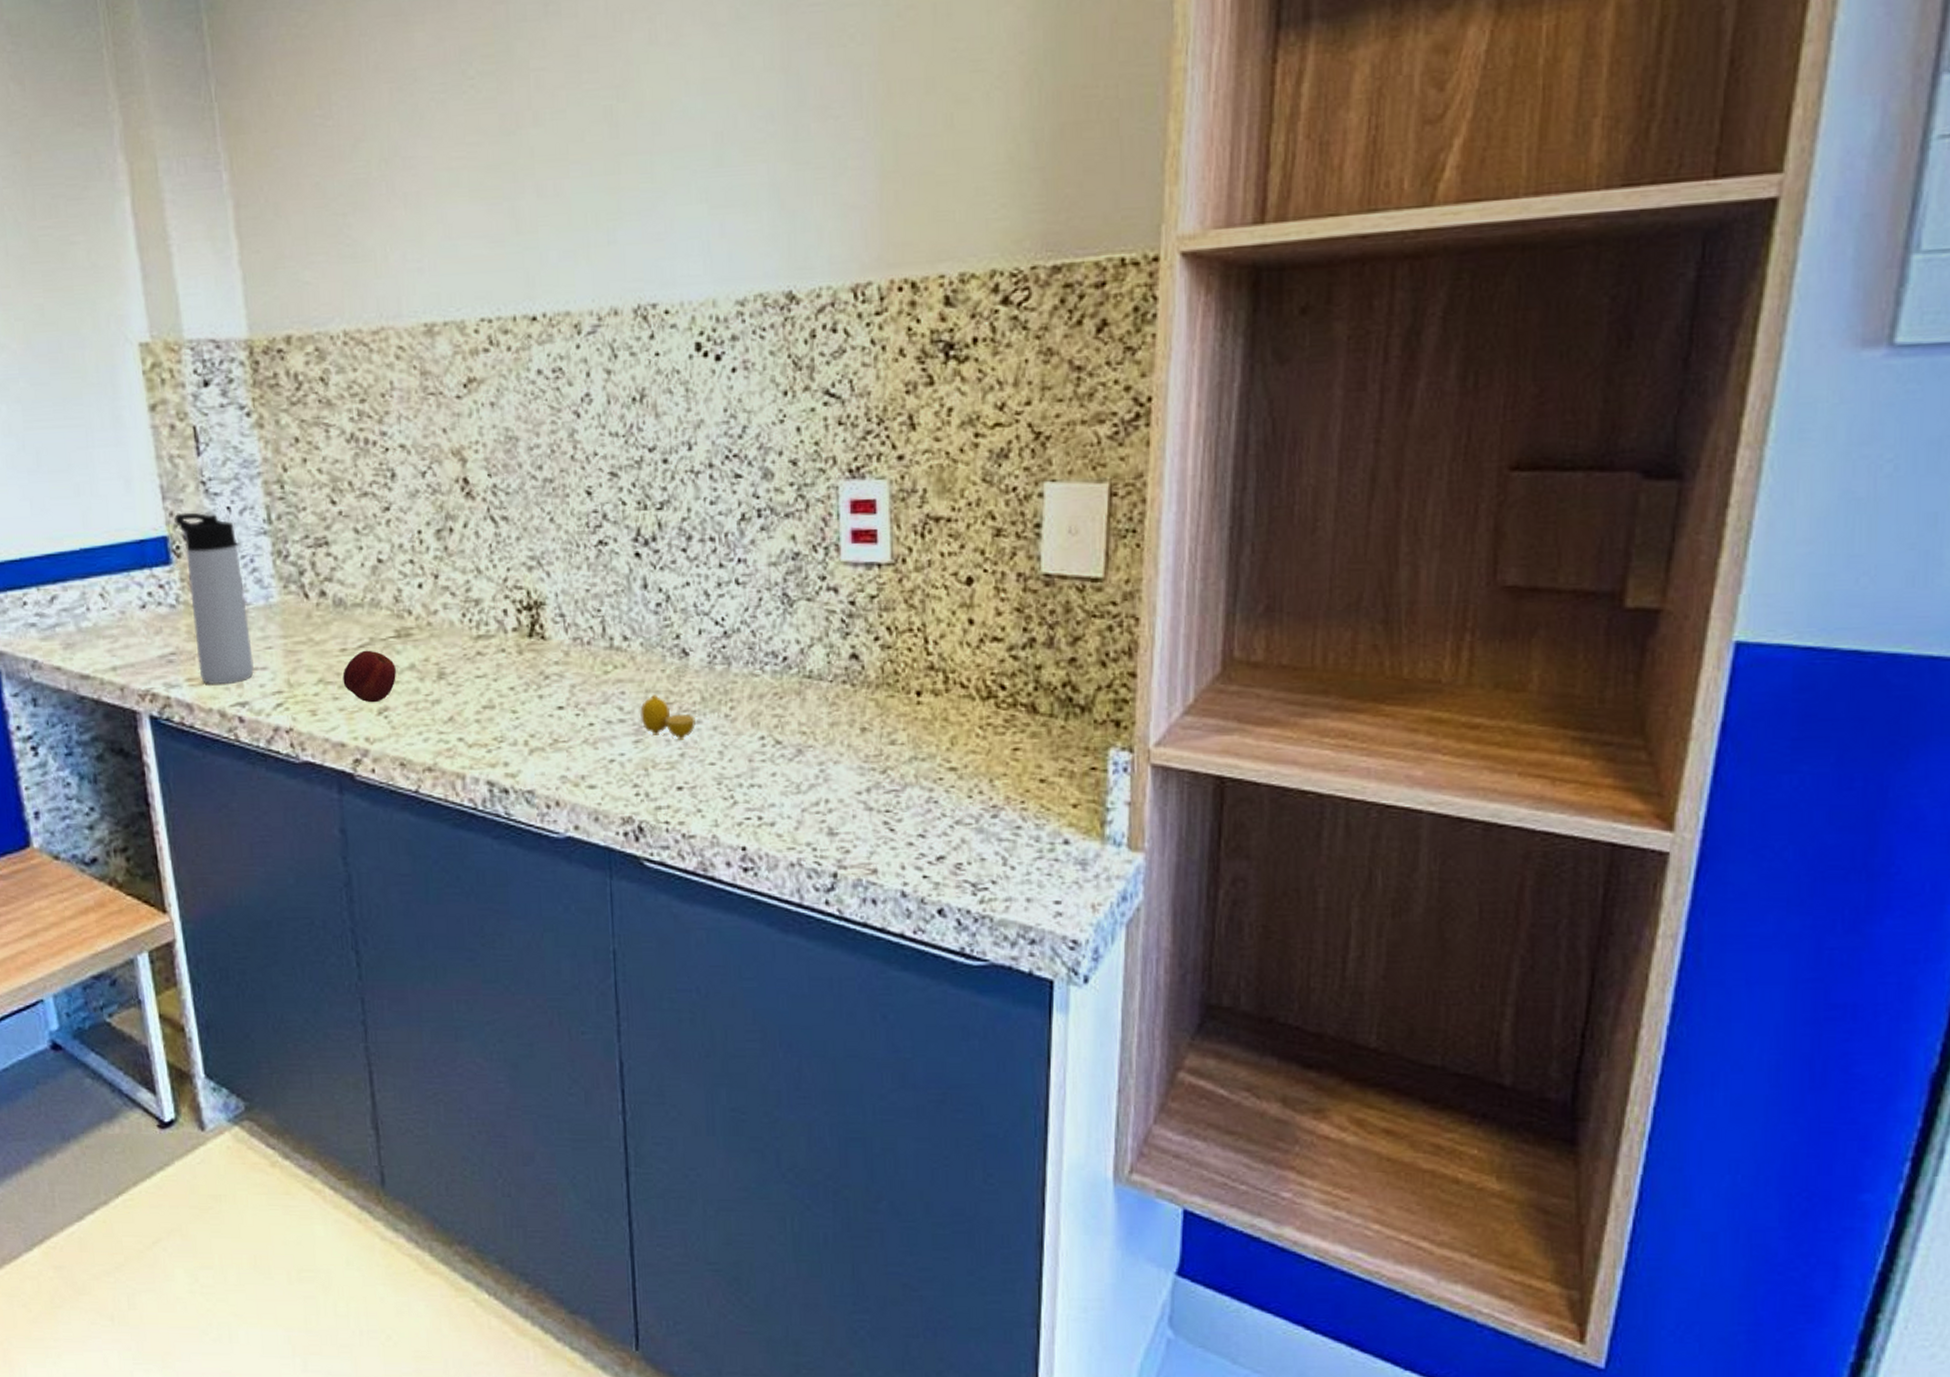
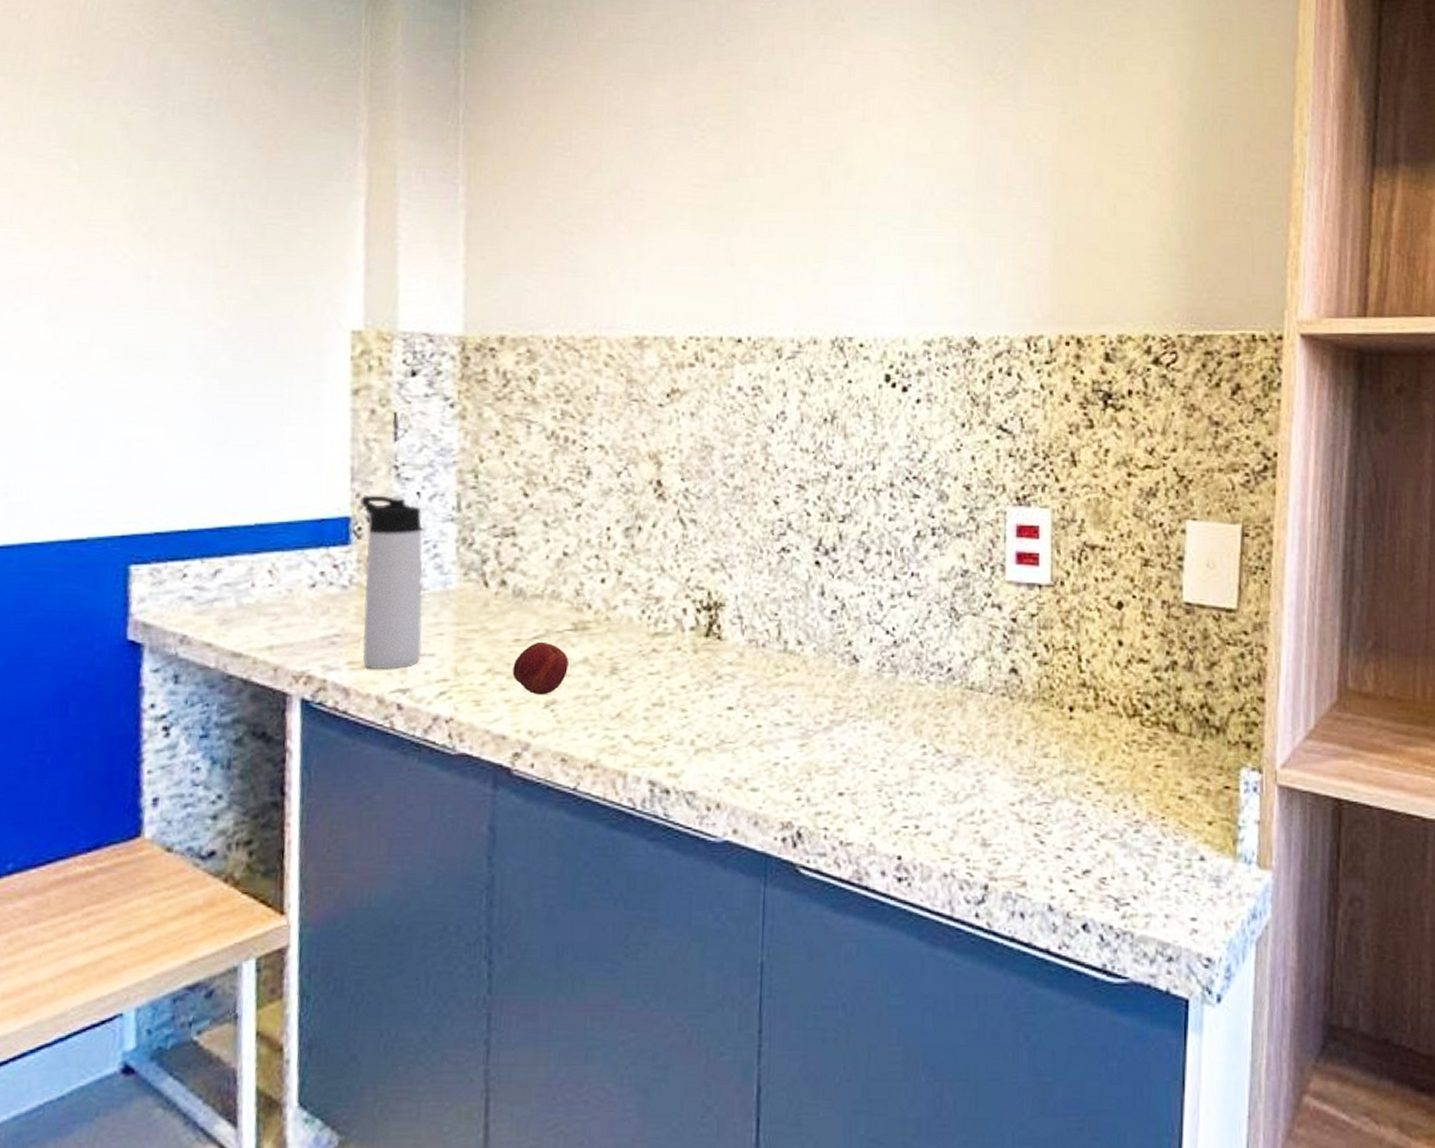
lemon: present [640,695,695,740] -> none [808,699,861,745]

